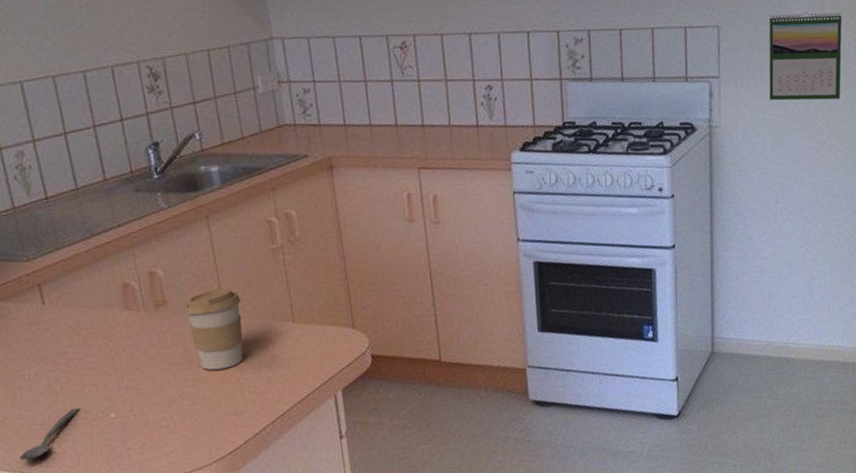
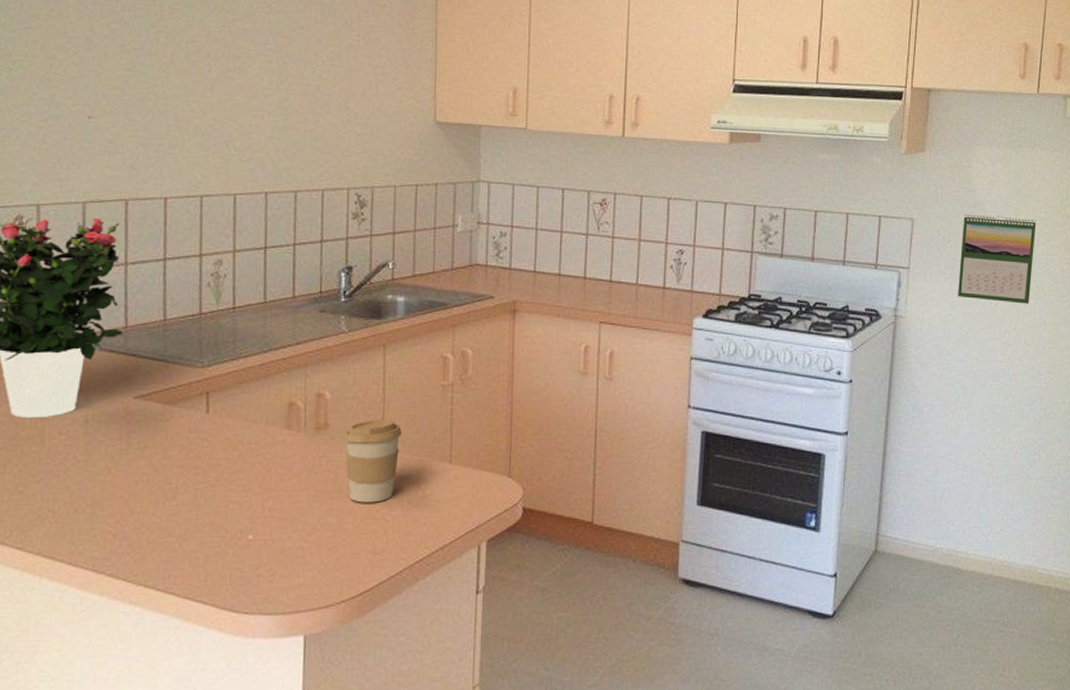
spoon: present [19,407,81,461] -> none [147,524,220,573]

